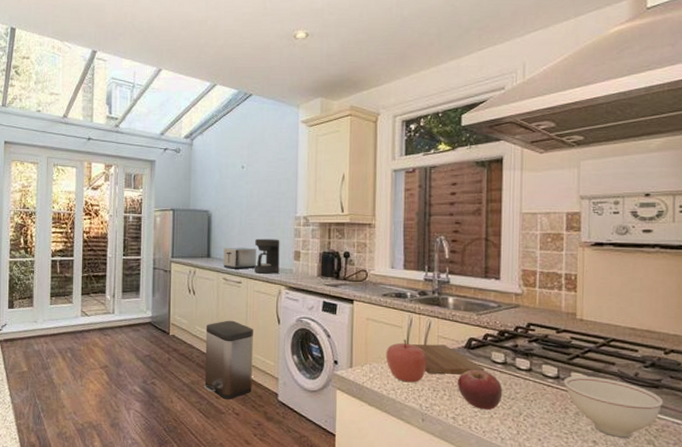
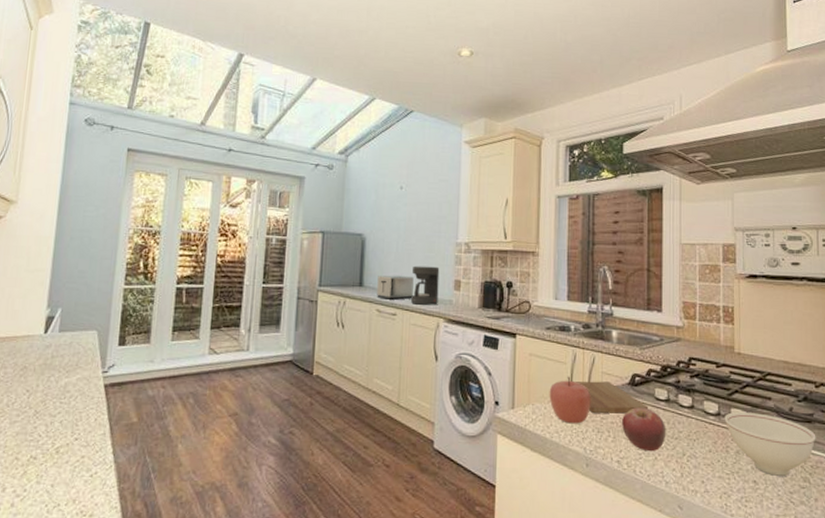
pedal bin: present [203,320,253,399] -> none [350,357,408,449]

